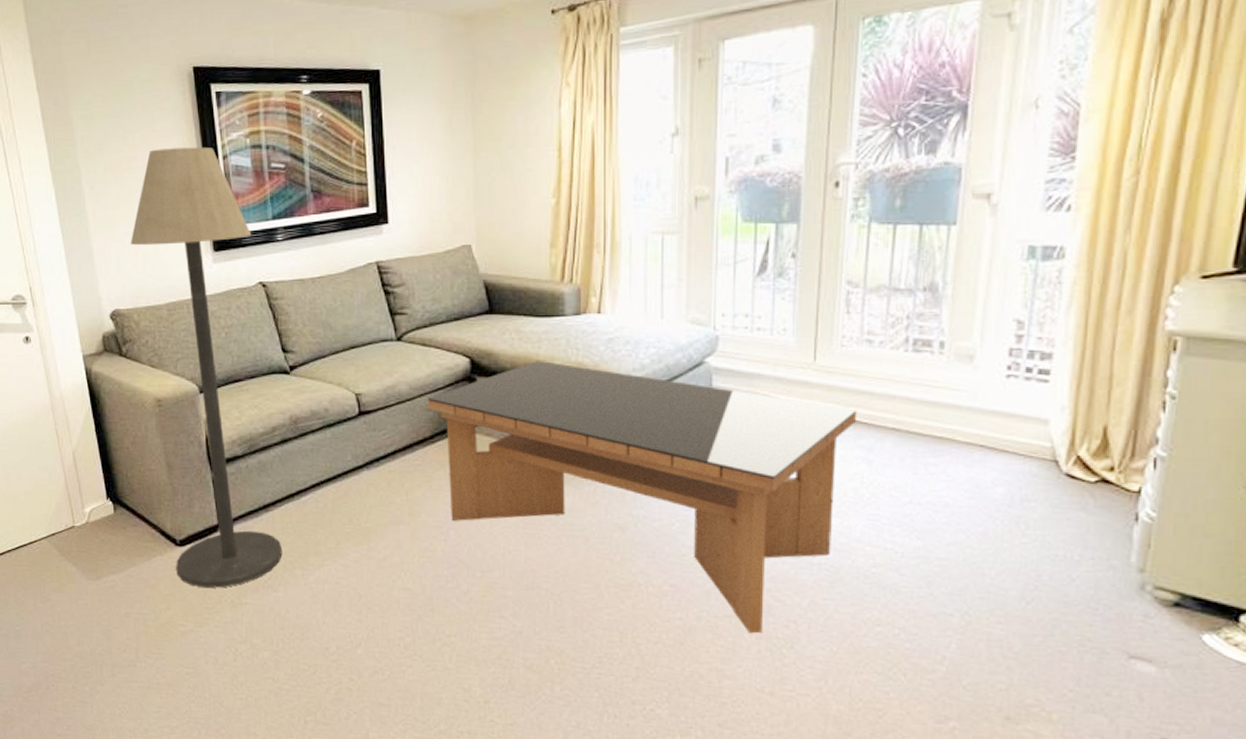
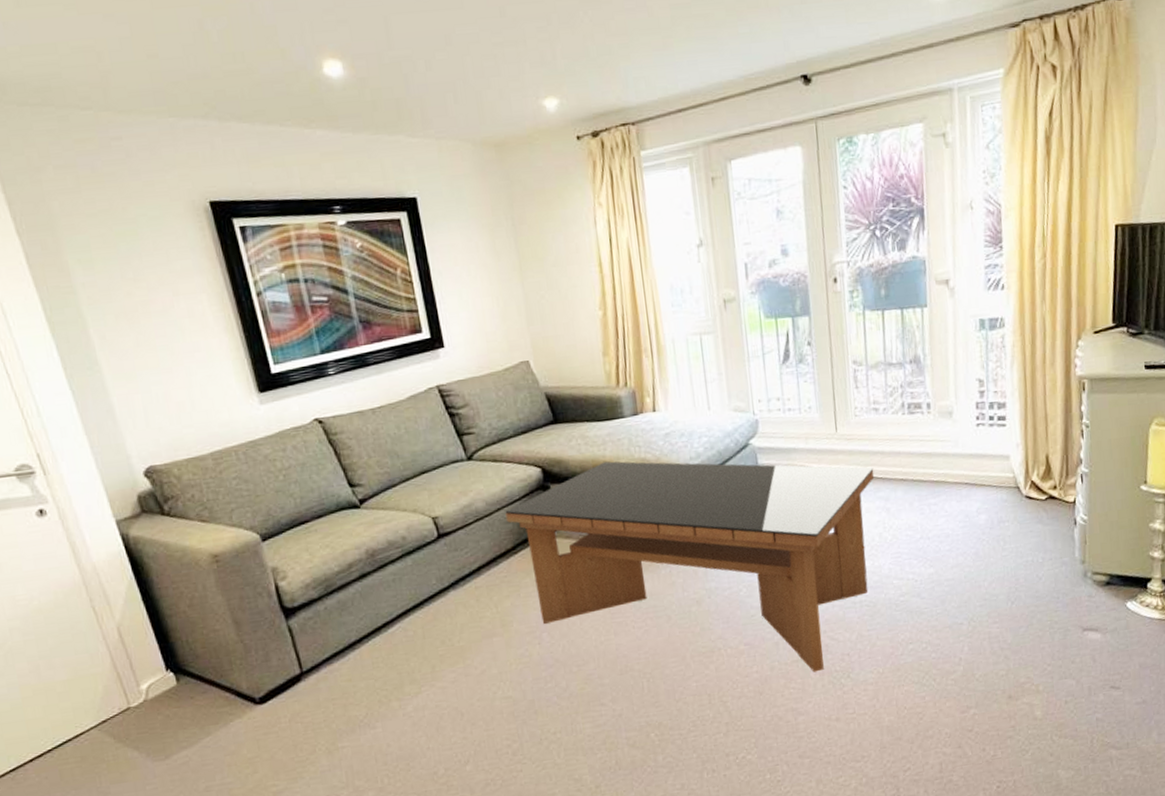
floor lamp: present [130,147,283,589] -> none [158,284,376,743]

